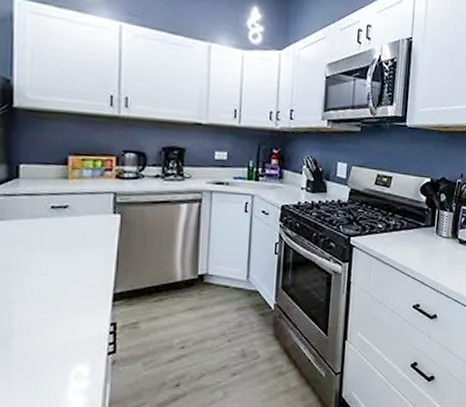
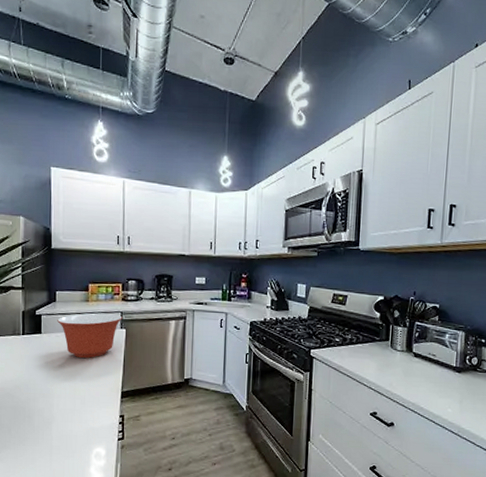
mixing bowl: none [21,193,116,252] -> present [57,313,123,358]

